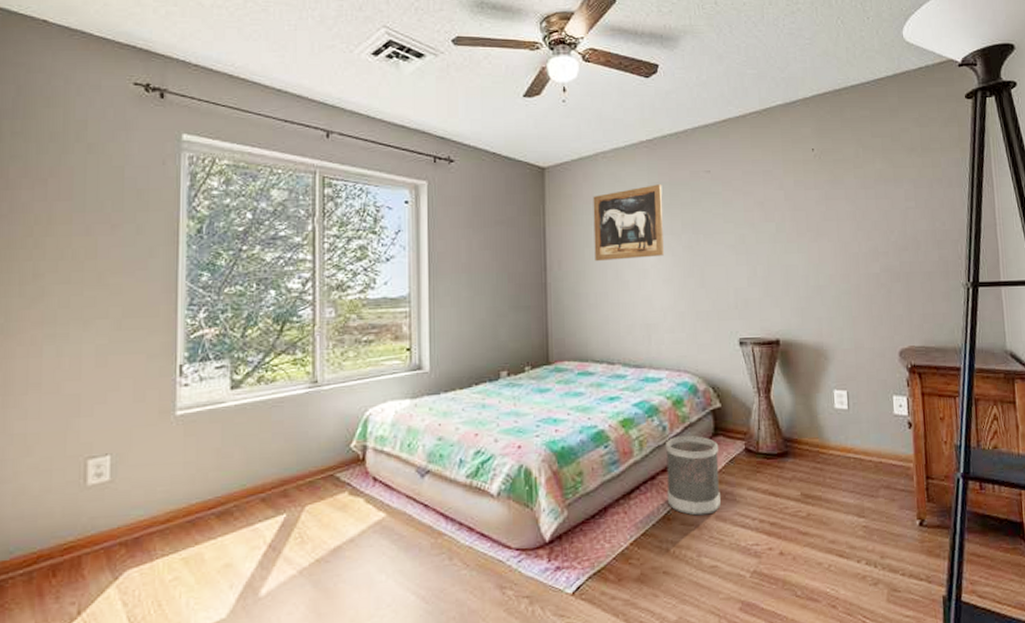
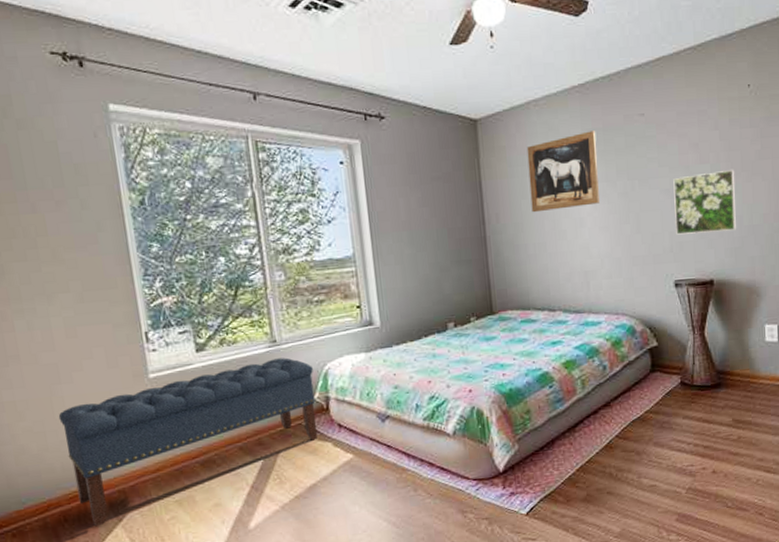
bench: none [69,400,353,585] -> present [58,357,318,527]
wastebasket: present [665,435,721,516] -> none [605,373,658,444]
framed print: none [738,228,803,292] -> present [673,169,737,235]

